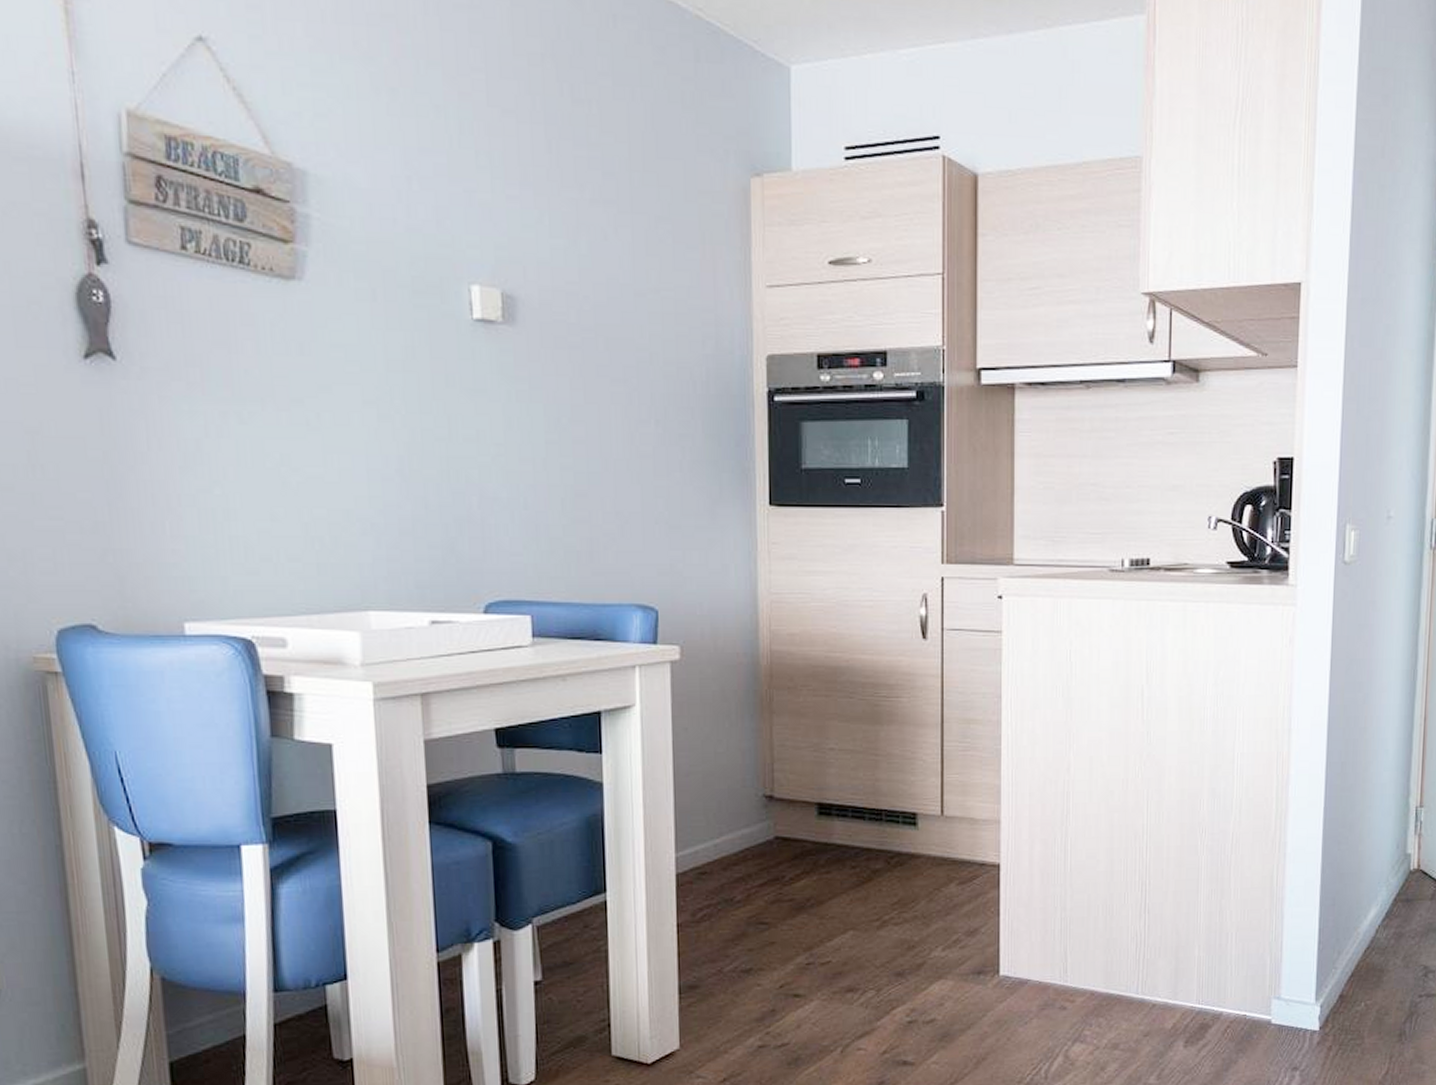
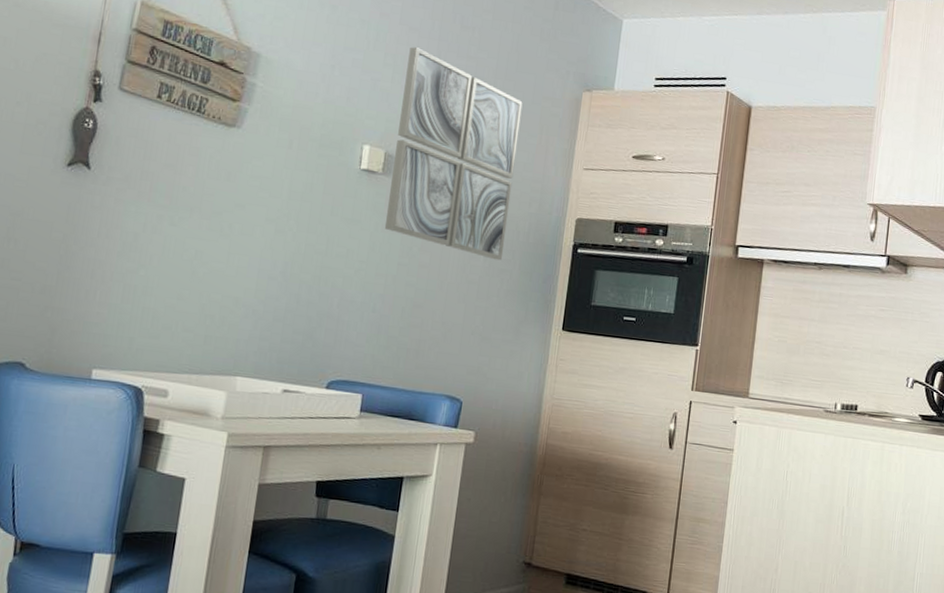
wall art: none [508,137,680,423] -> present [384,47,523,261]

